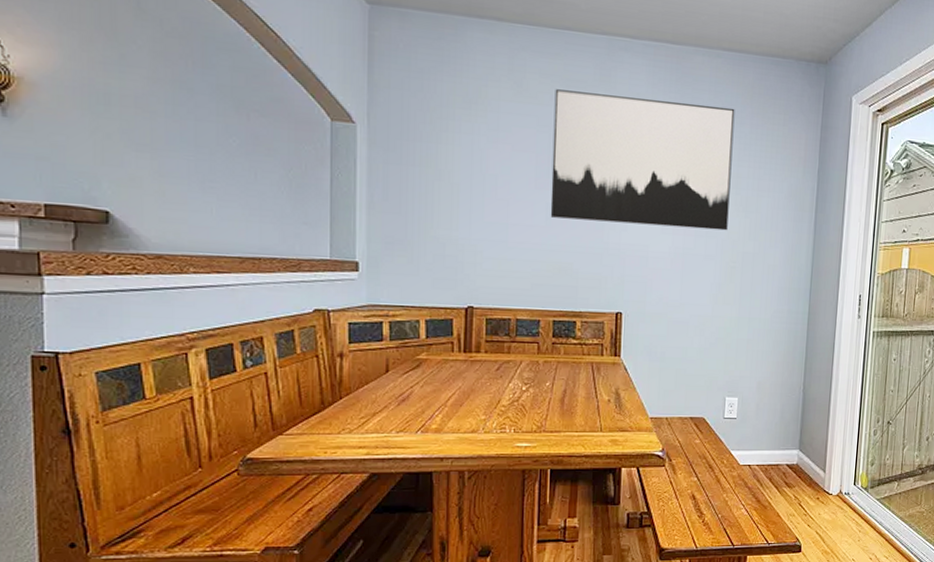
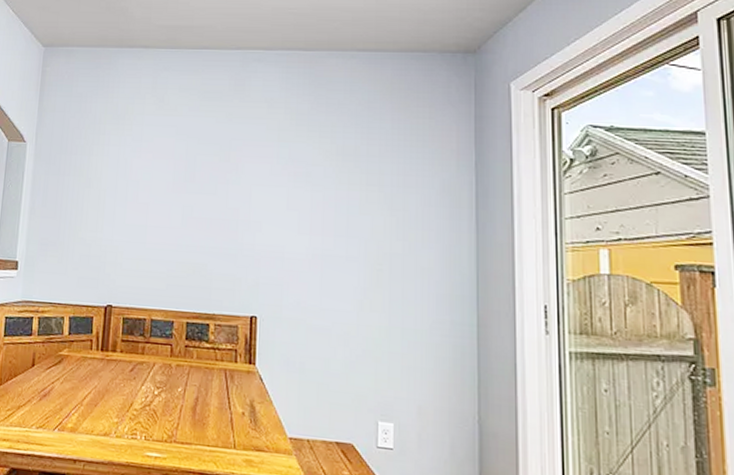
wall art: present [550,89,735,231] -> none [186,101,373,231]

